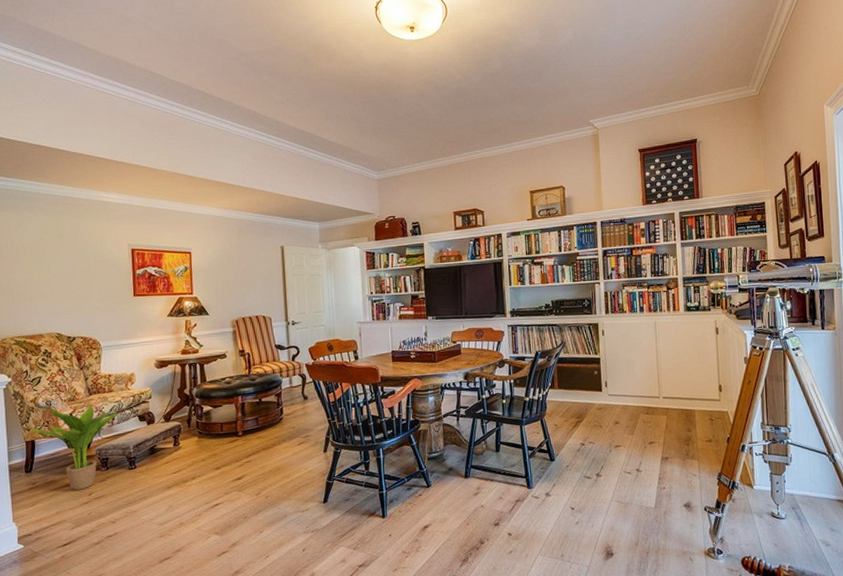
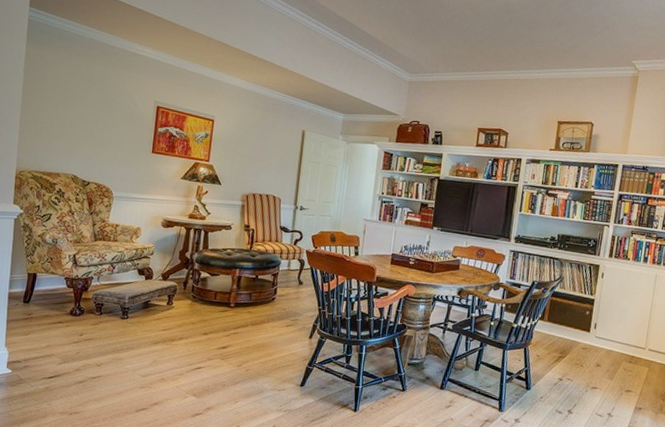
potted plant: present [29,405,117,490] -> none [33,247,118,329]

